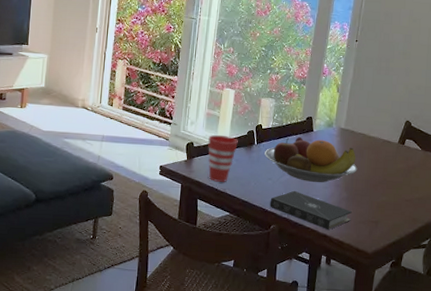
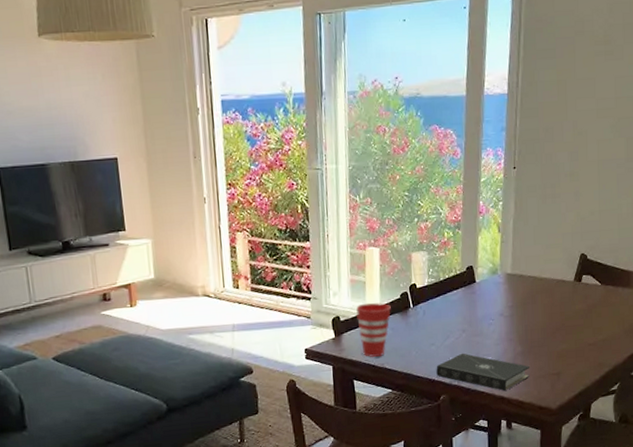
fruit bowl: present [264,136,358,183] -> none [423,290,531,341]

